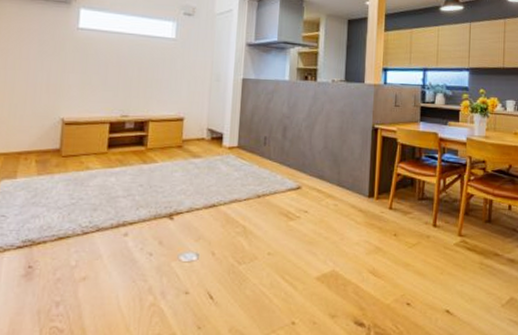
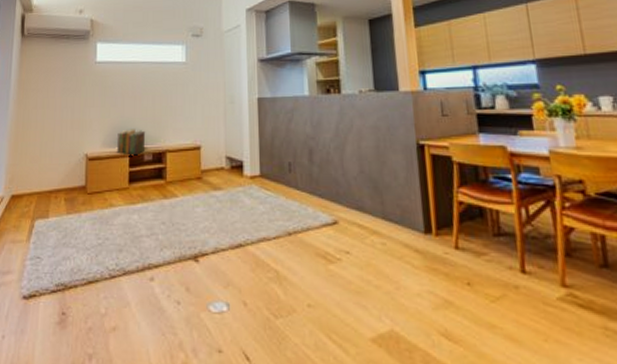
books: none [97,97,129,123] -> present [117,129,146,156]

